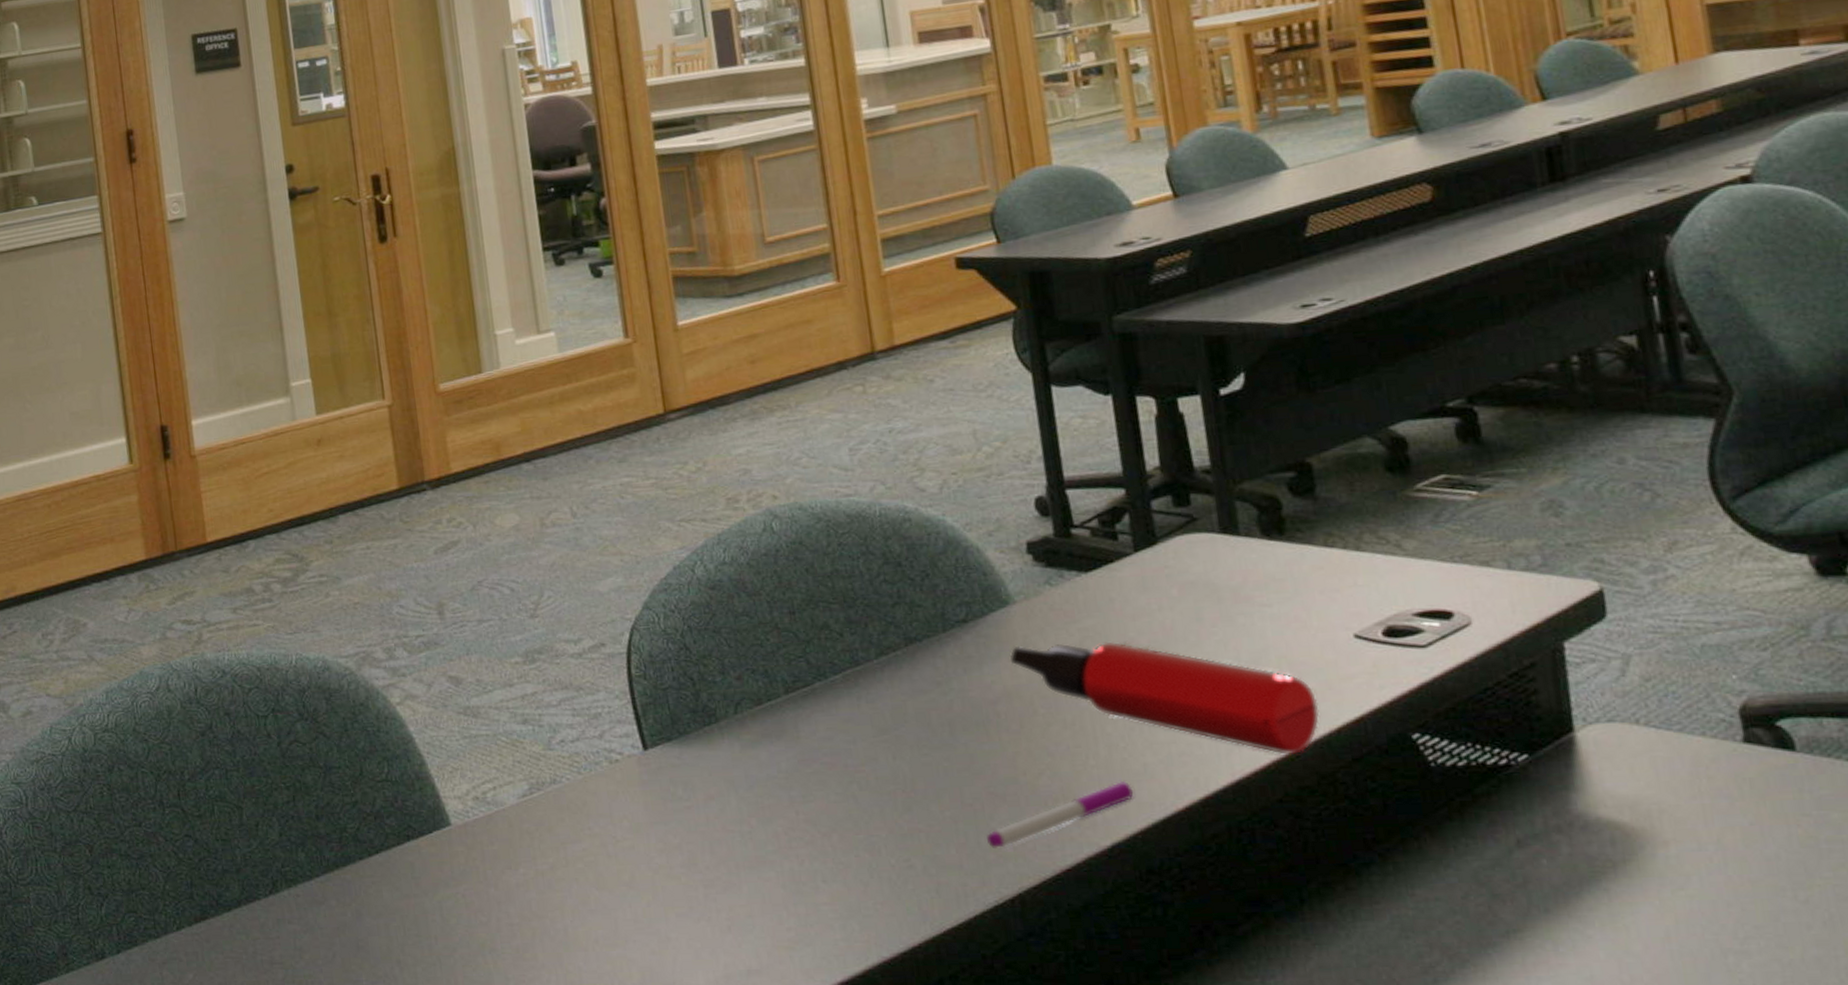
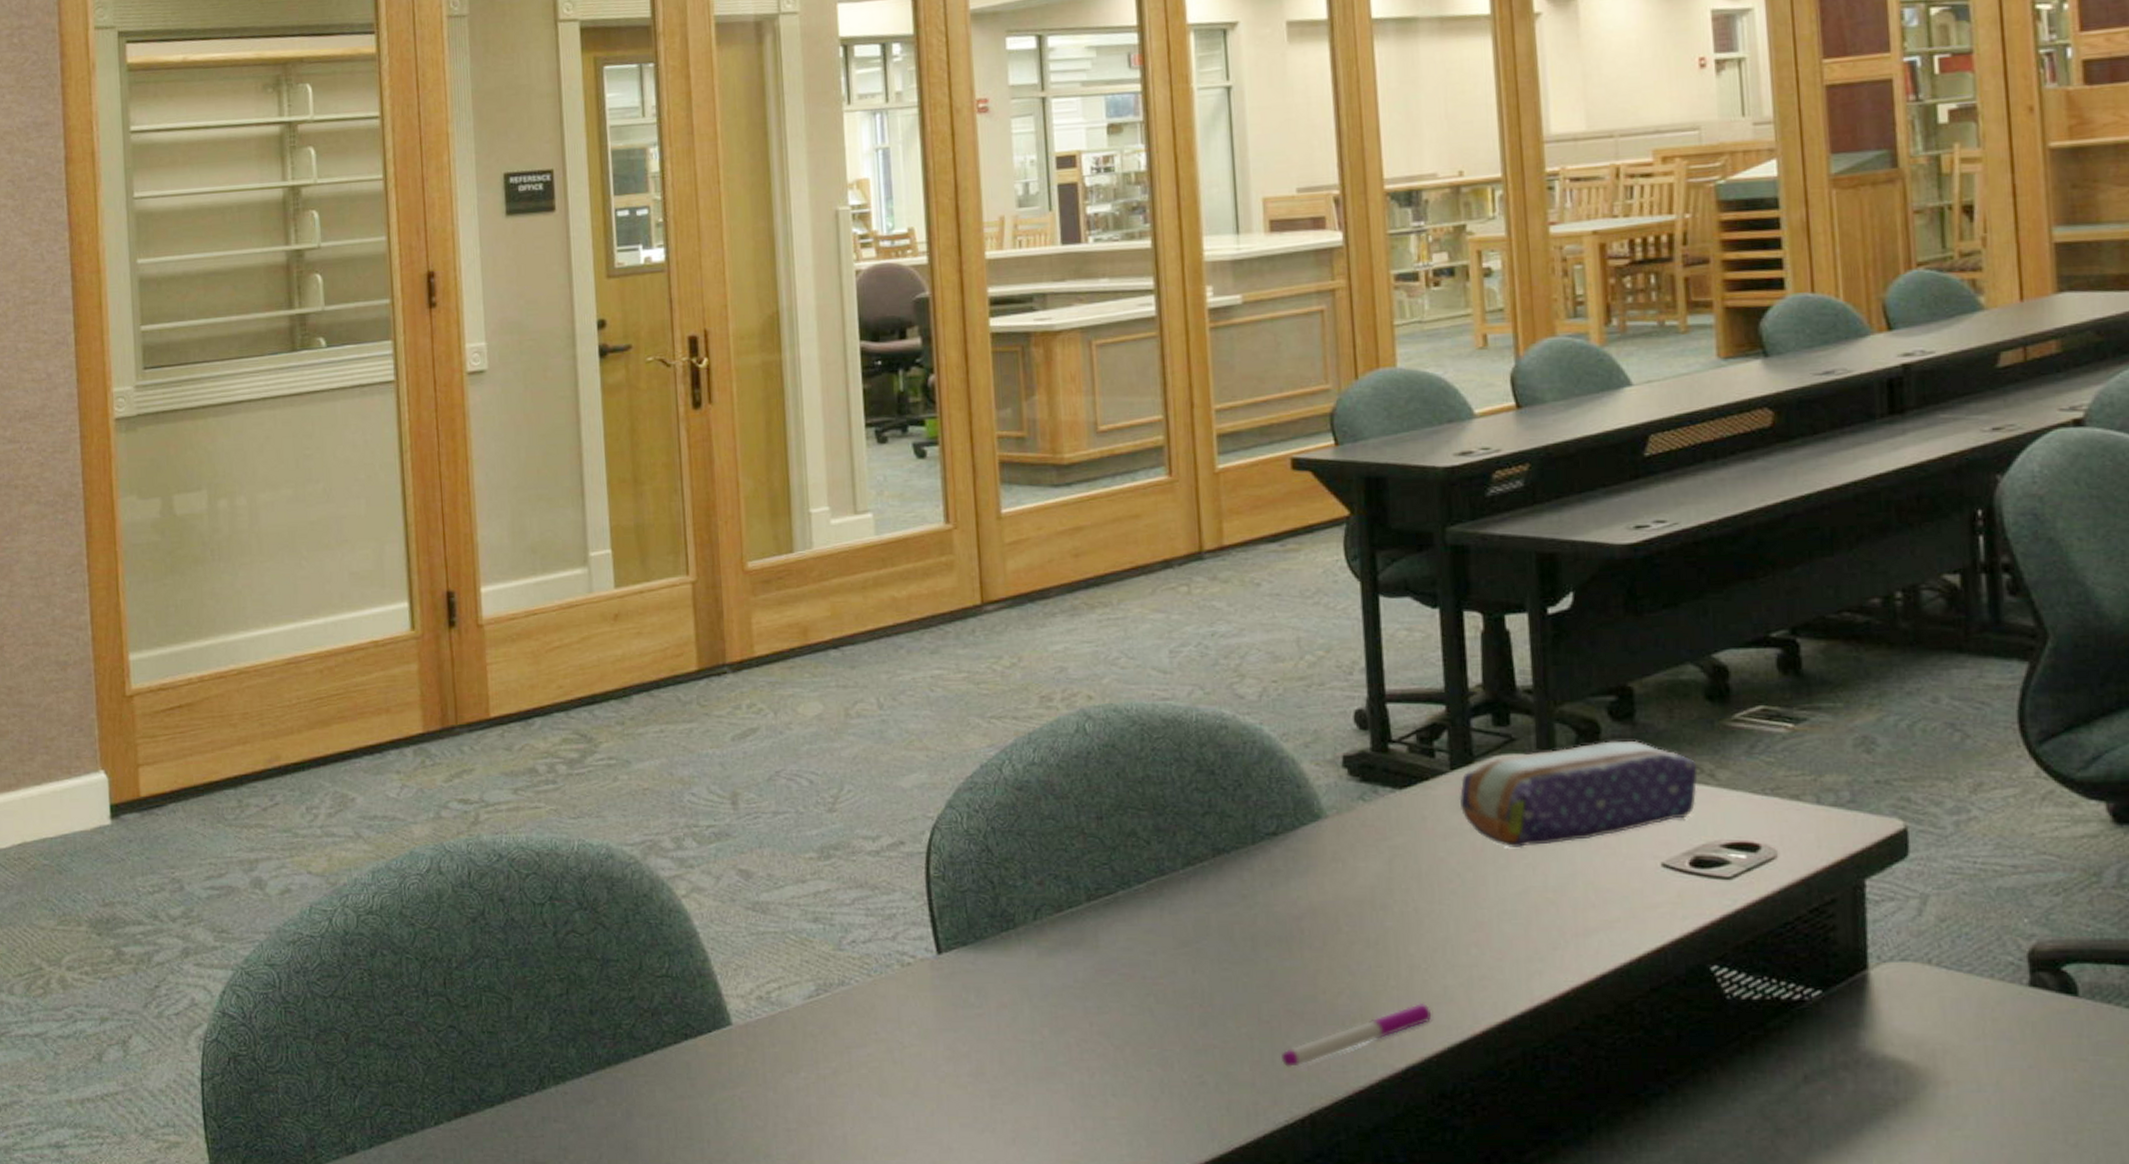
water bottle: present [1009,641,1320,756] -> none [1317,860,1622,983]
pencil case: none [1145,514,1385,626] -> present [1459,740,1698,848]

